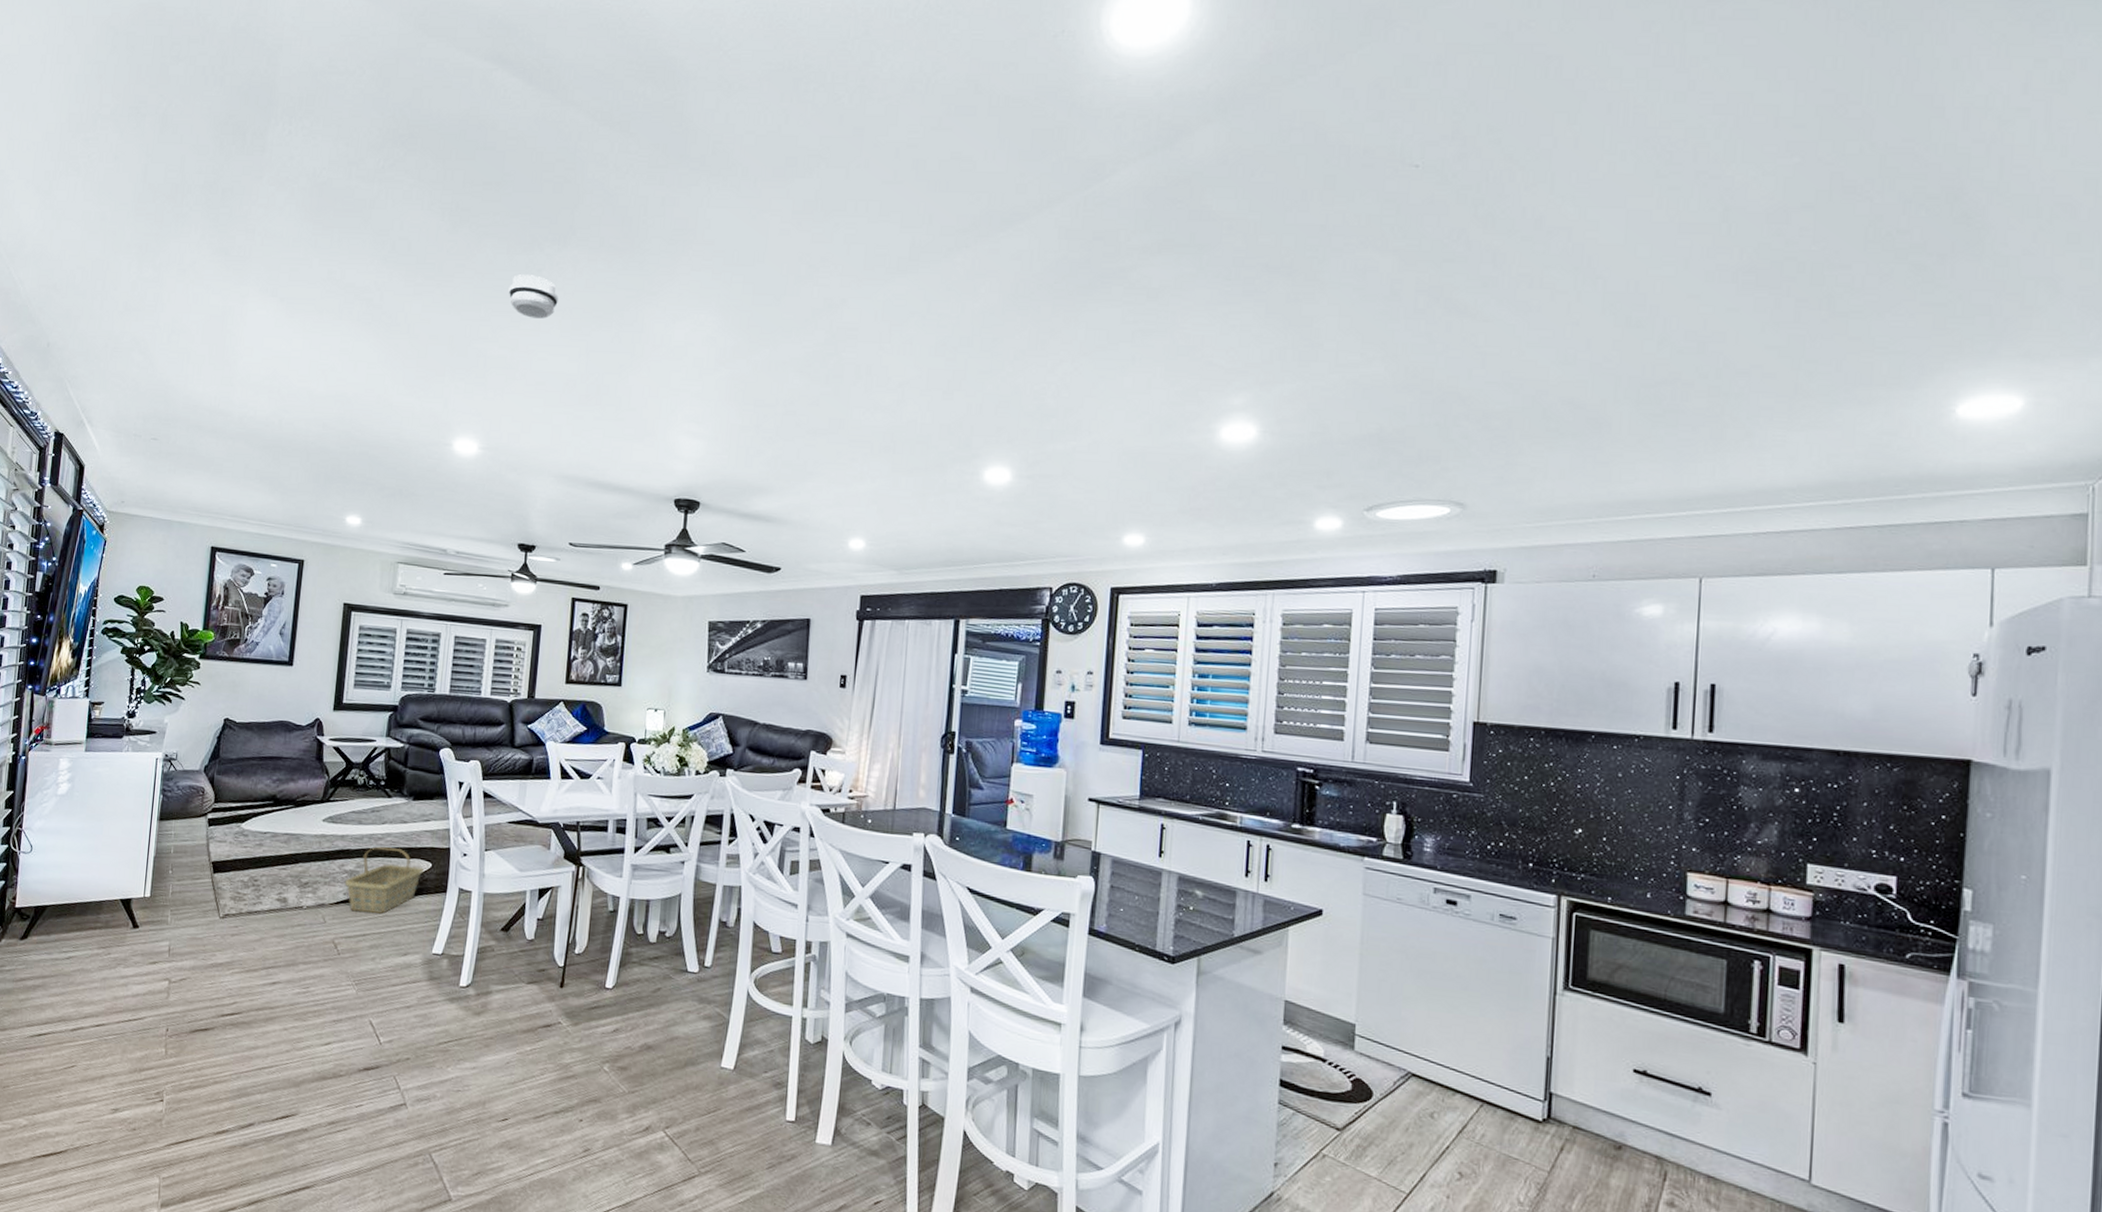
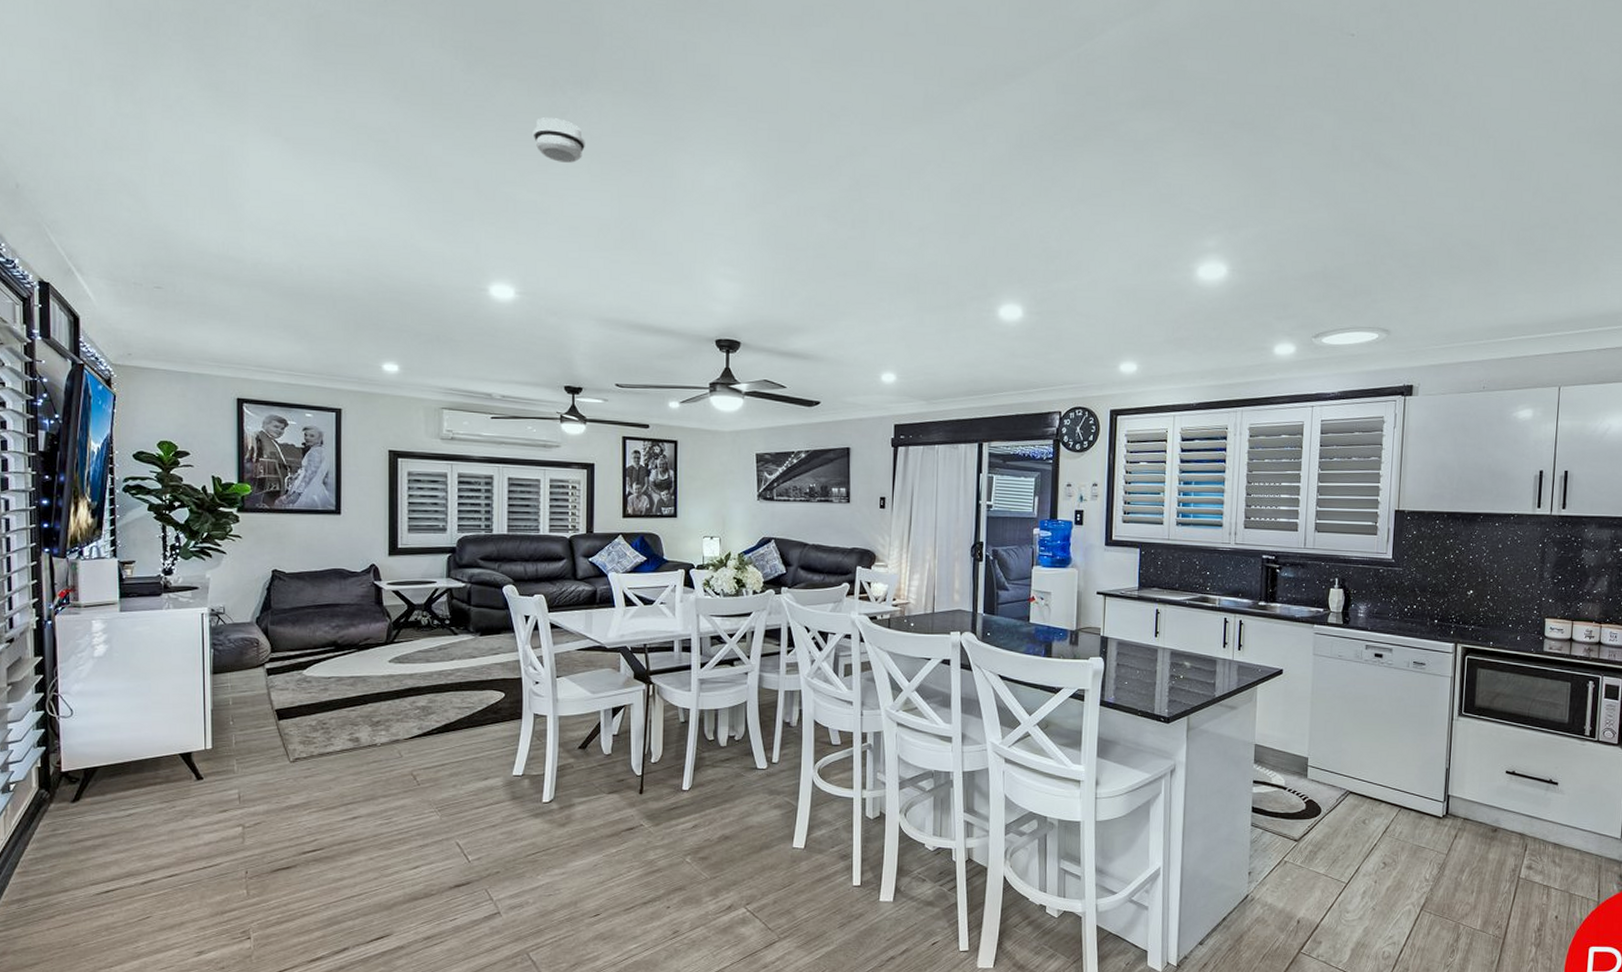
basket: present [344,846,424,914] -> none [418,681,497,744]

